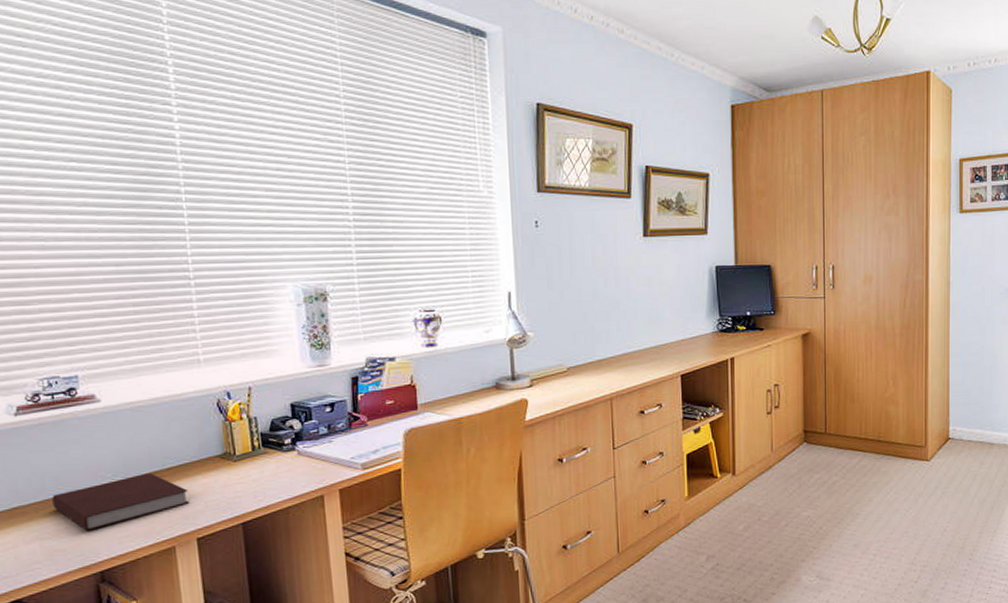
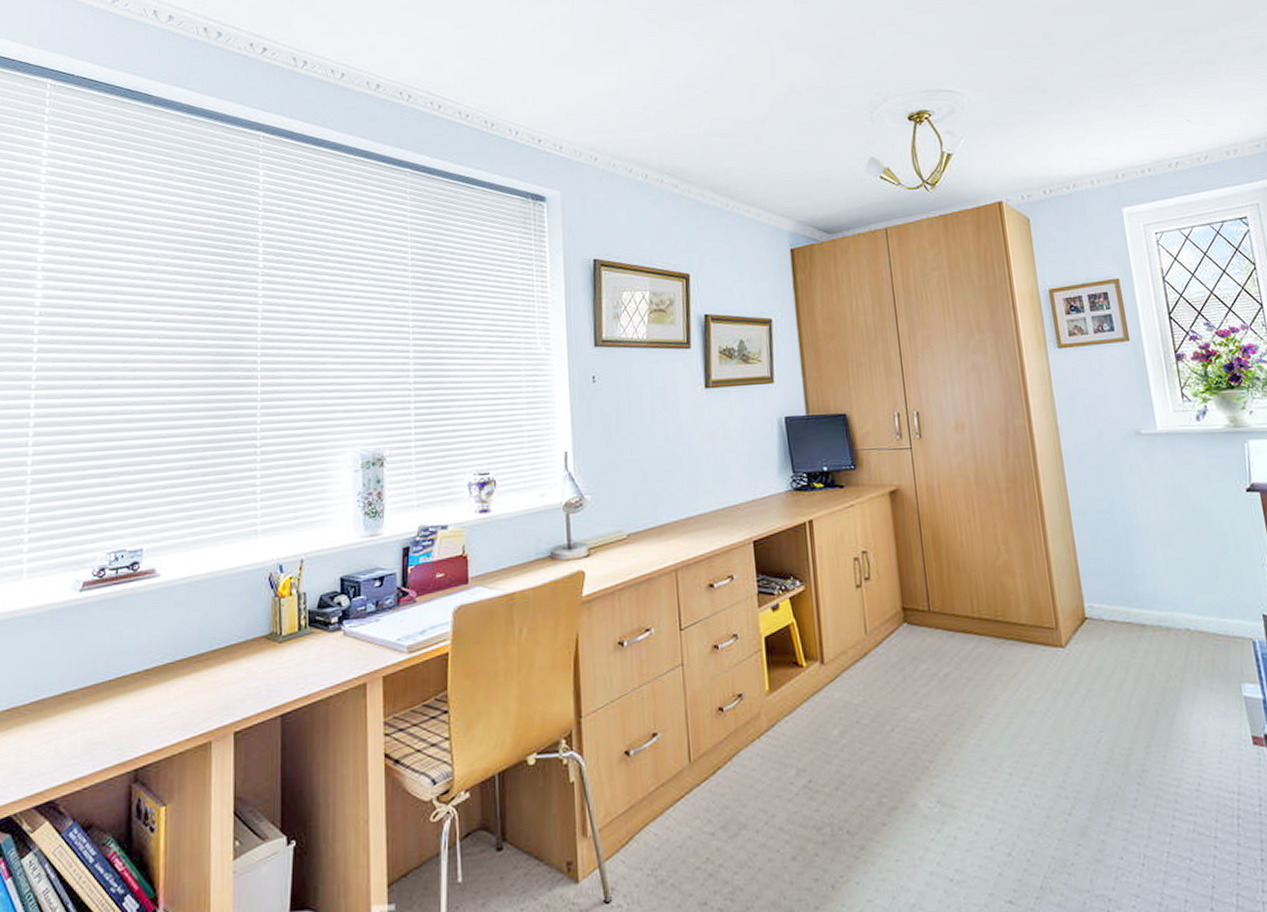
notebook: present [52,472,190,531] -> none [100,654,232,721]

